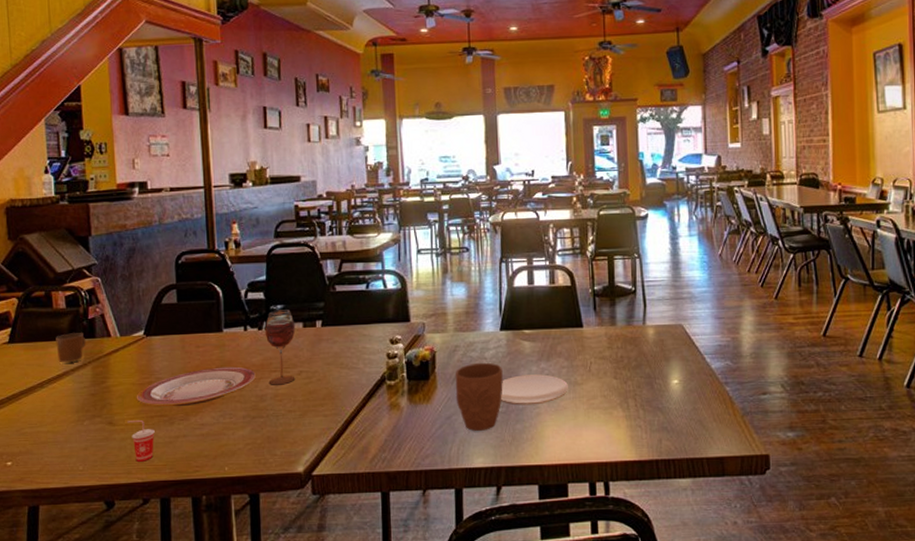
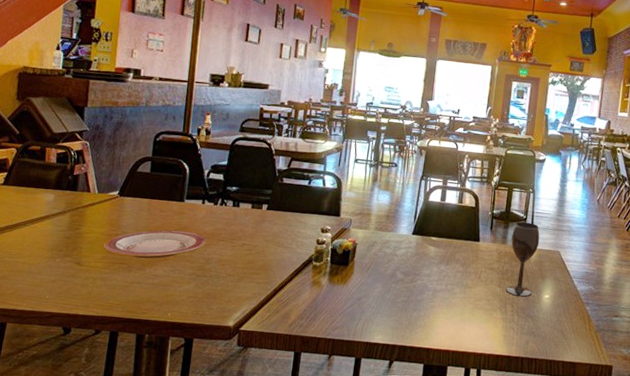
cup: present [56,333,86,363] -> none [42,184,69,209]
beverage cup: present [127,419,155,462] -> none [92,263,114,299]
wineglass: present [264,309,296,385] -> none [216,190,246,253]
cup: present [455,362,503,431] -> none [367,258,409,314]
plate: present [500,374,568,406] -> none [403,273,460,299]
wine glass: none [621,295,656,387] -> present [506,221,540,297]

